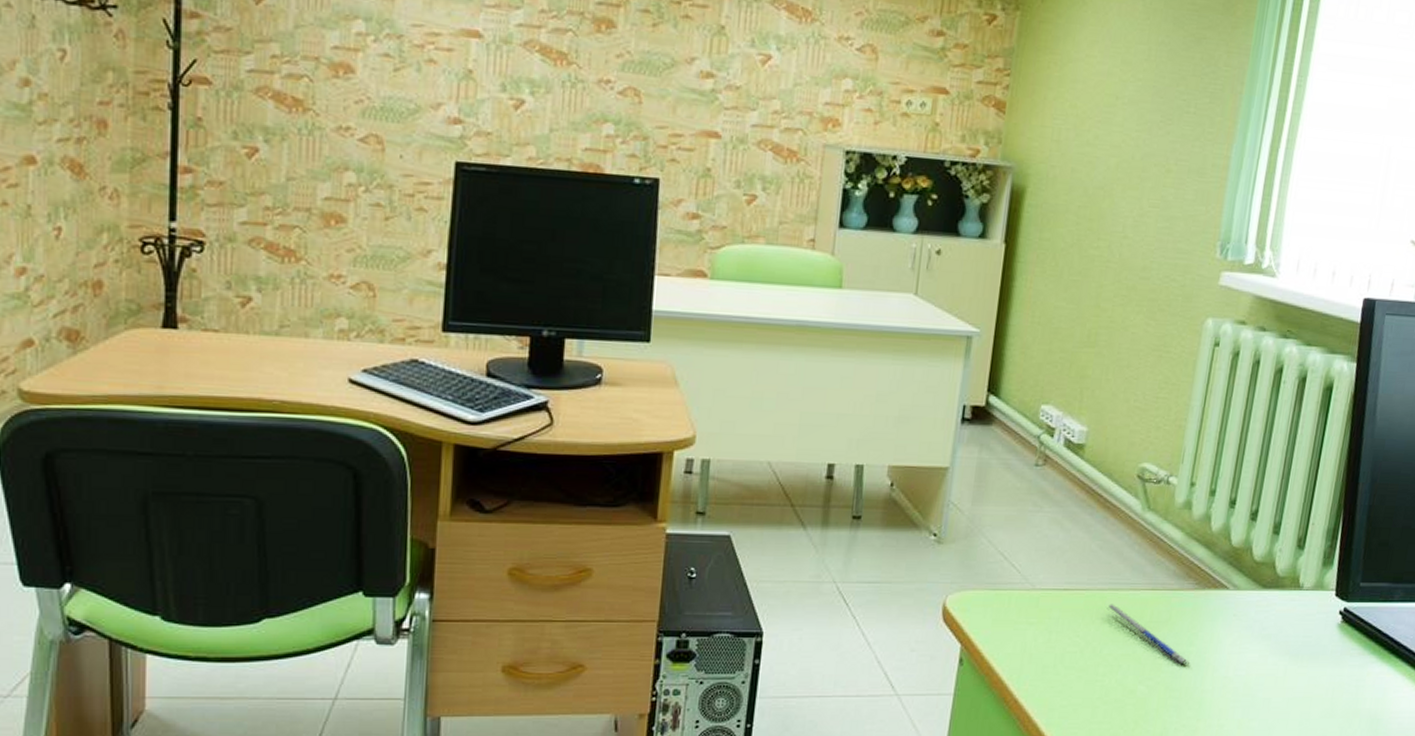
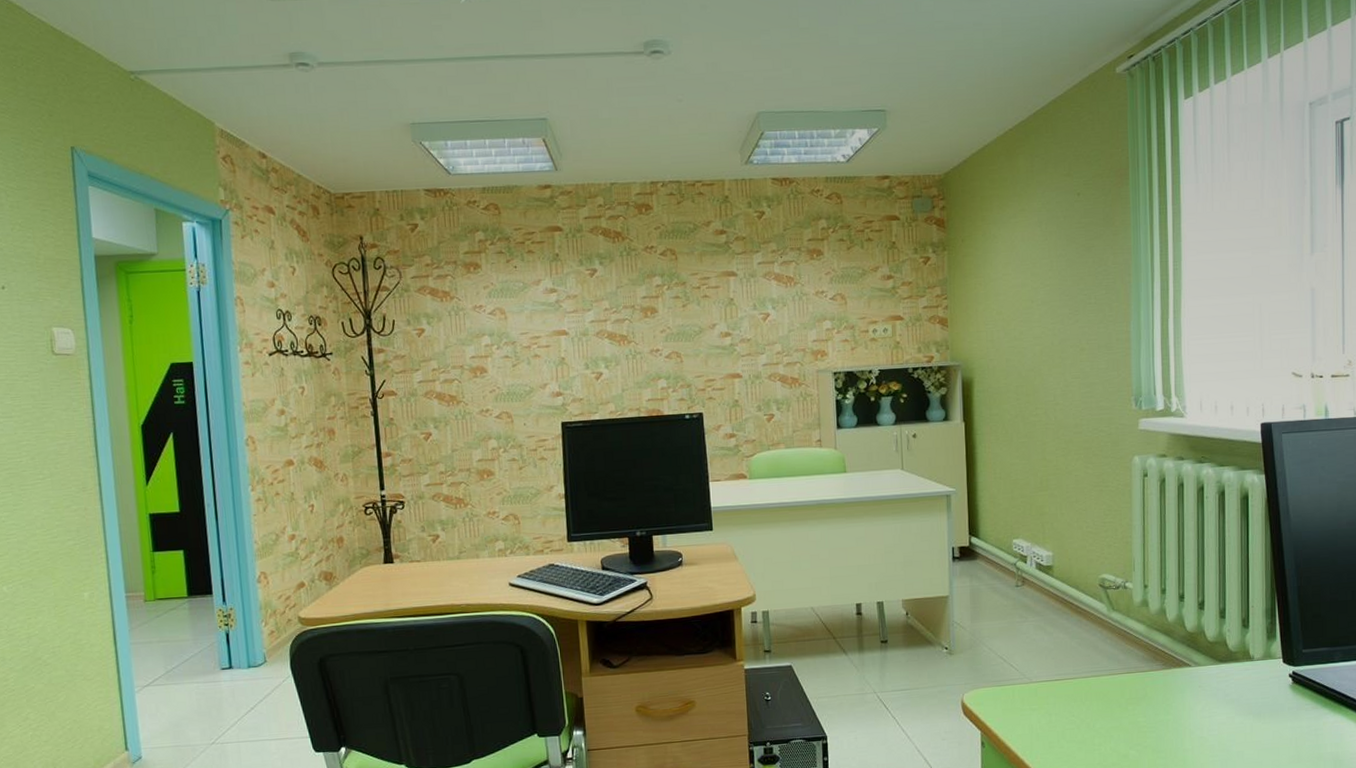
pen: present [1107,604,1189,664] -> none [1093,687,1169,730]

